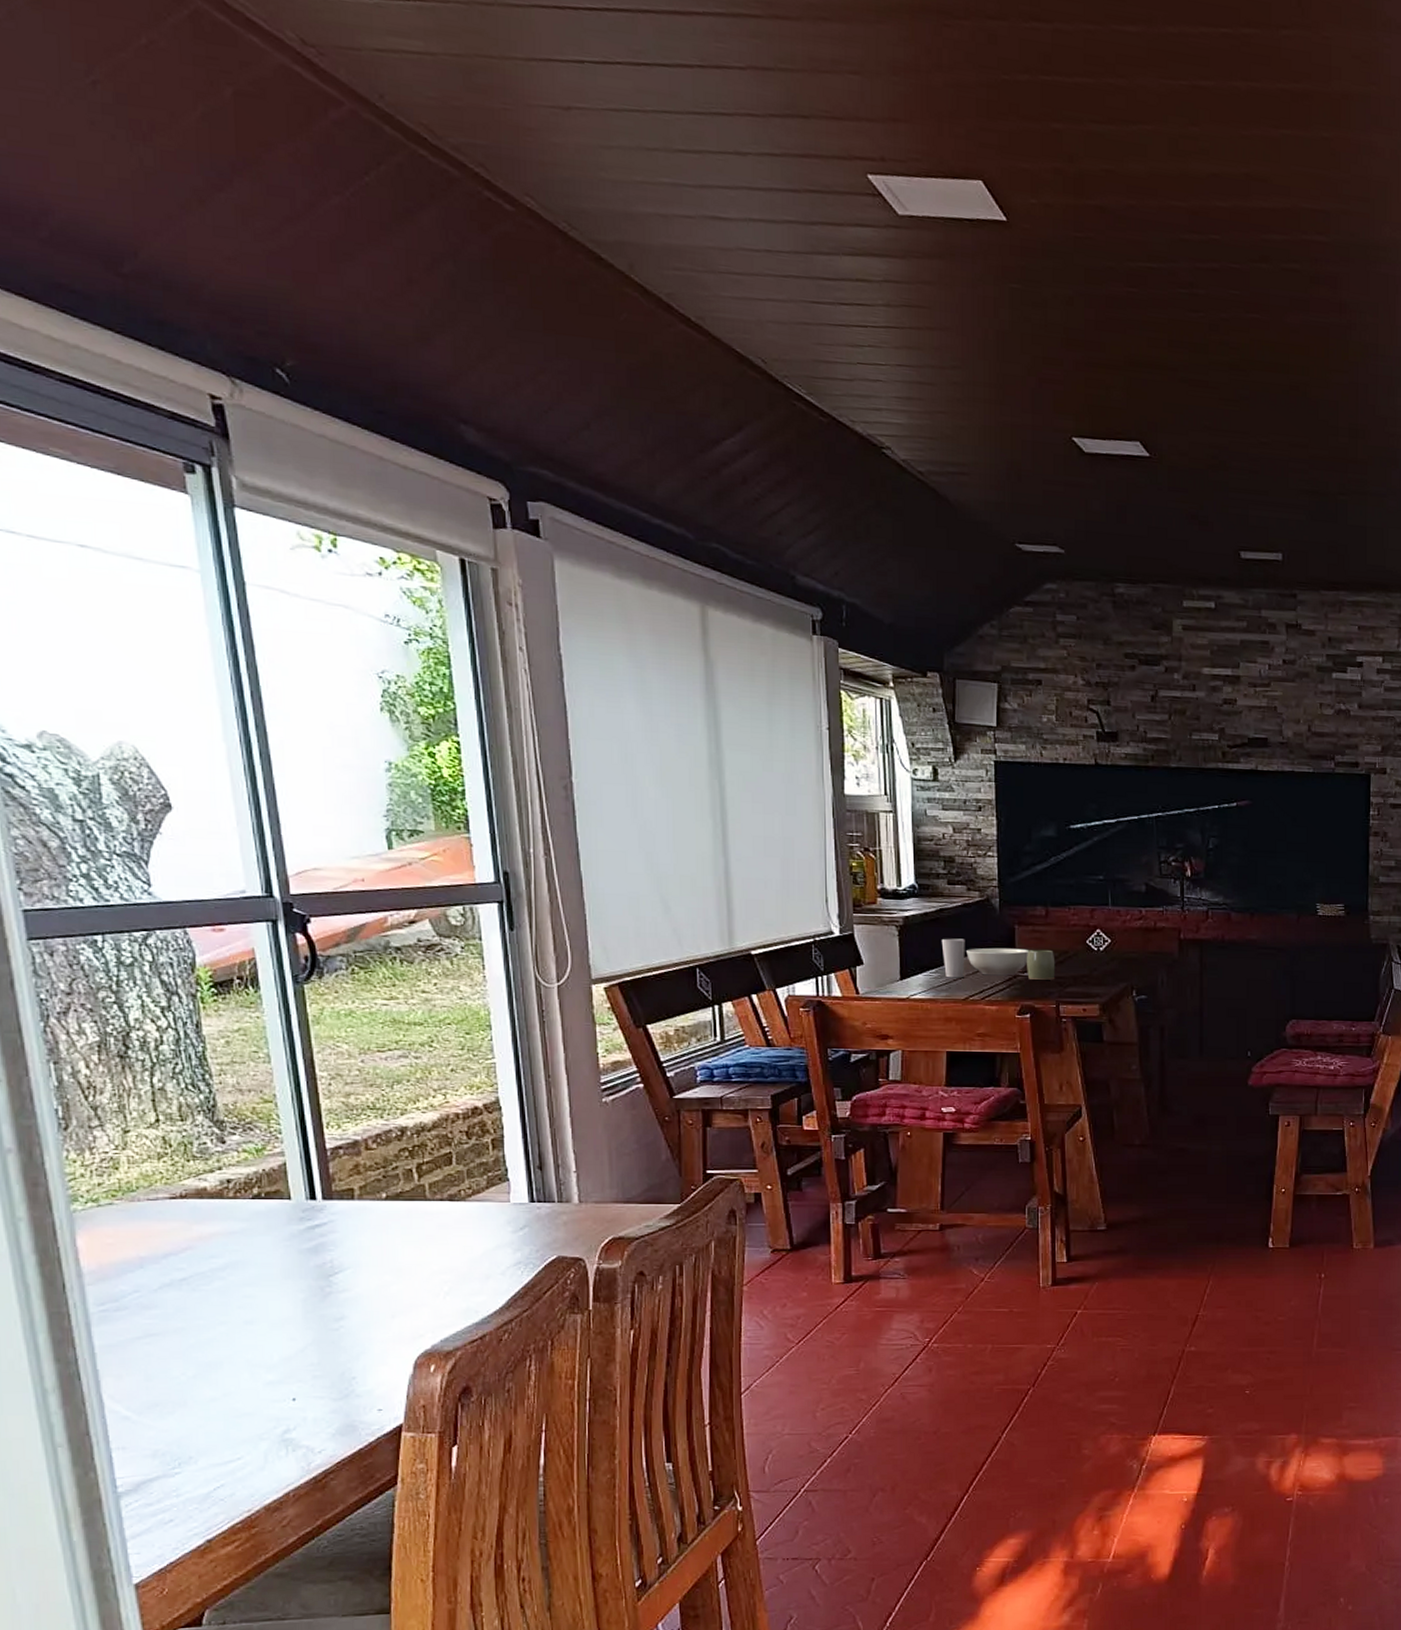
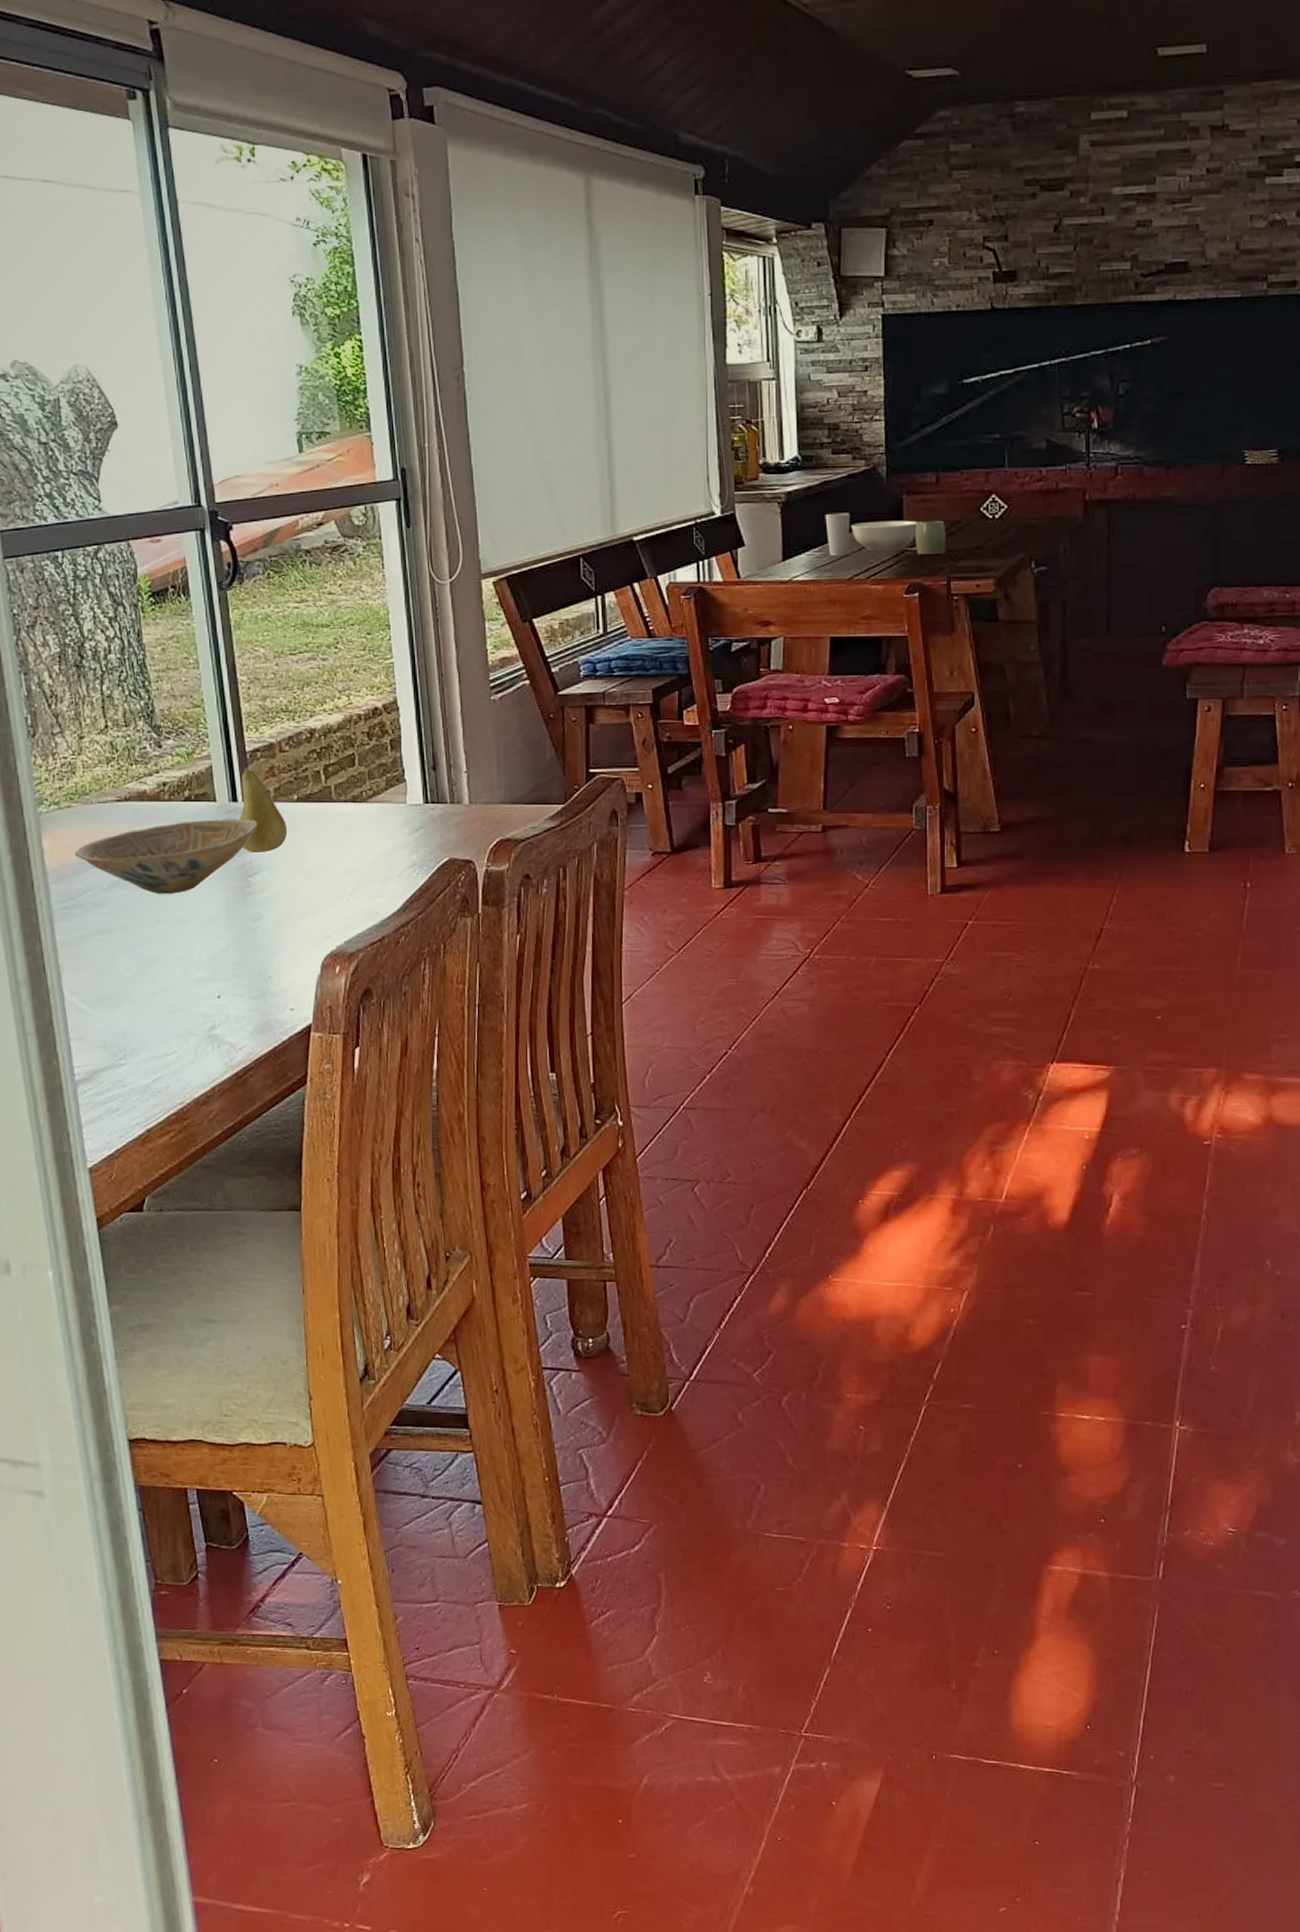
bowl: none [117,1217,340,1294] -> present [74,819,257,894]
fruit: none [318,1164,375,1253] -> present [239,767,288,854]

